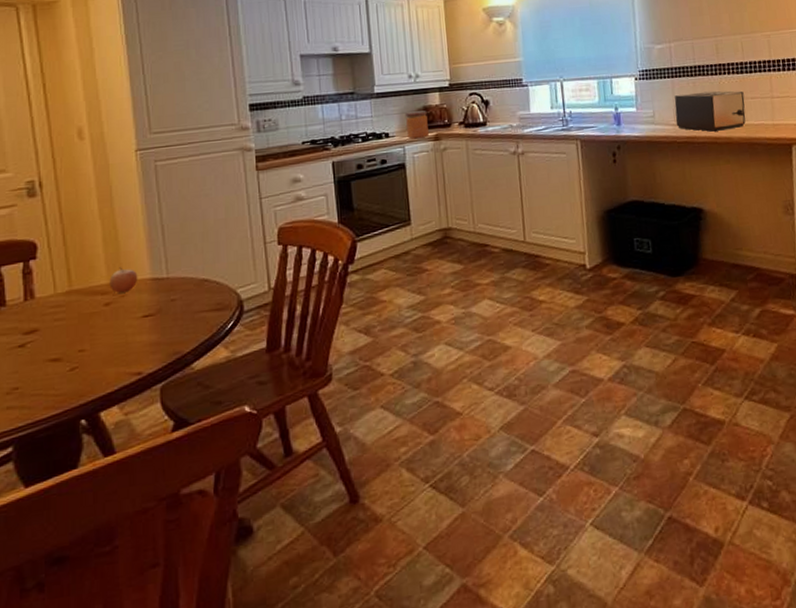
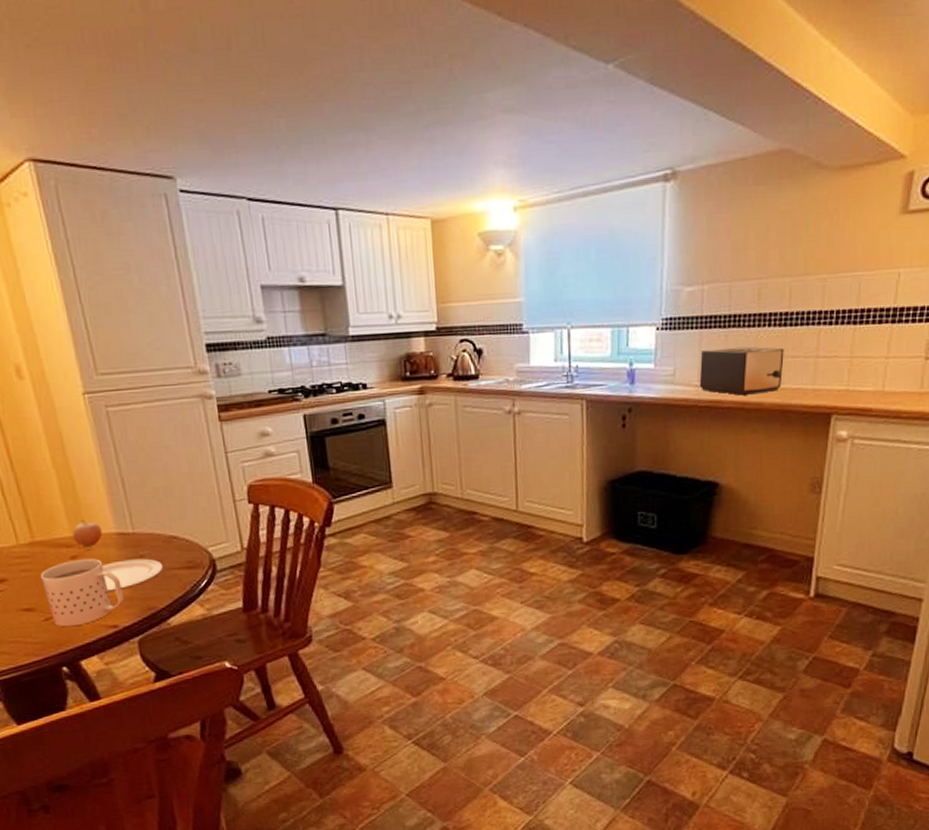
mug: none [72,304,152,377] -> present [40,558,125,627]
plate: none [133,302,193,339] -> present [102,558,164,593]
jar: present [406,110,429,138] -> none [386,358,412,391]

